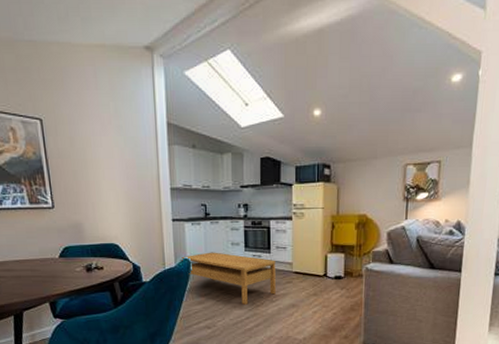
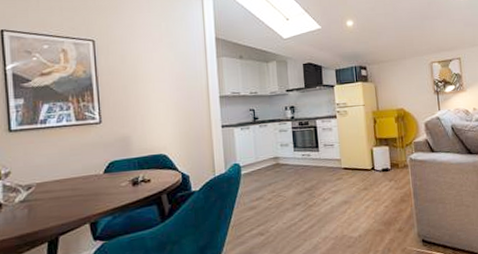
coffee table: present [182,252,276,305] -> none [232,154,327,206]

